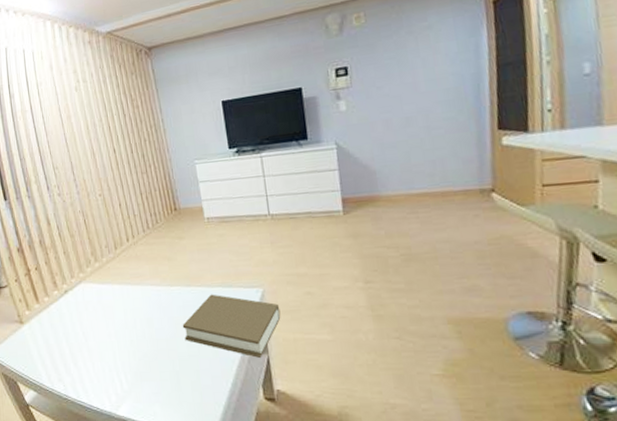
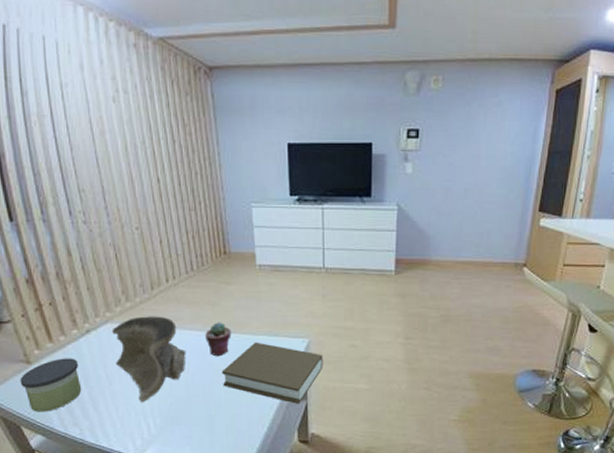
candle: none [15,317,64,369] -> present [19,358,82,412]
decorative bowl: none [85,274,149,359] -> present [112,316,186,403]
potted succulent: none [164,276,189,311] -> present [205,322,232,357]

